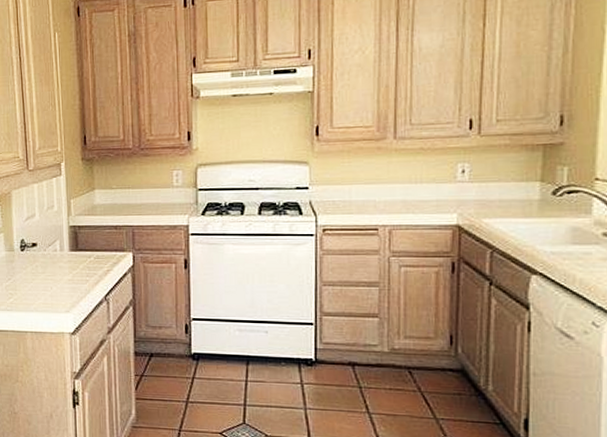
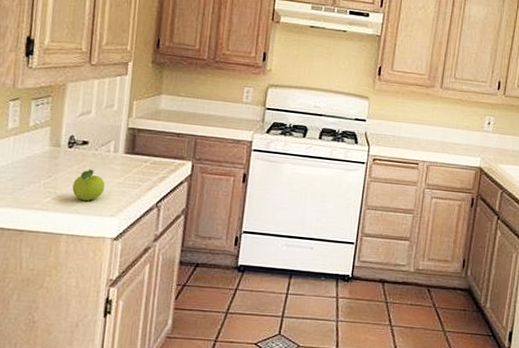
fruit: none [29,269,57,300] -> present [72,169,106,202]

